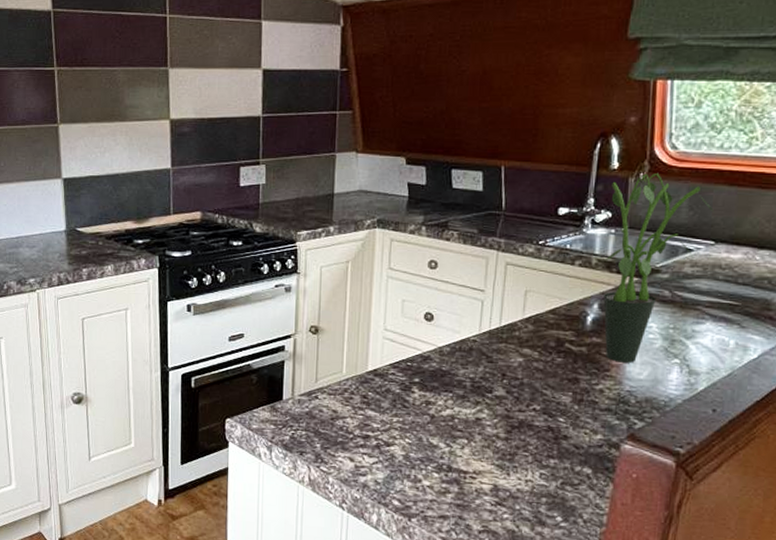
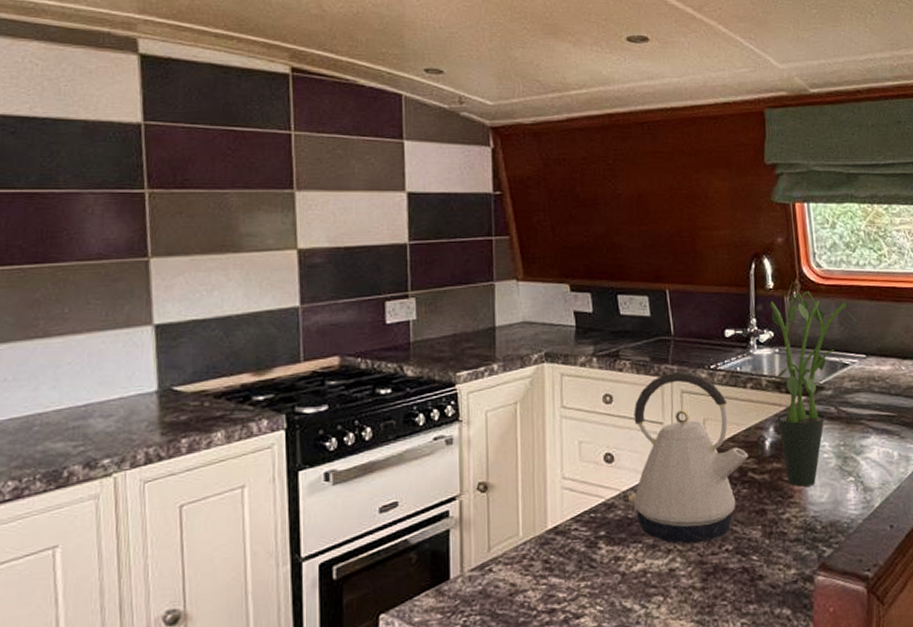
kettle: none [444,244,568,400] -> present [628,371,749,544]

